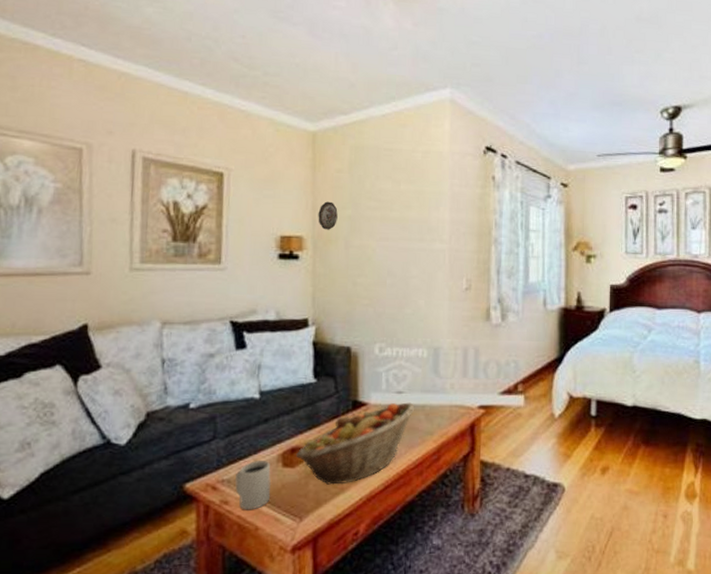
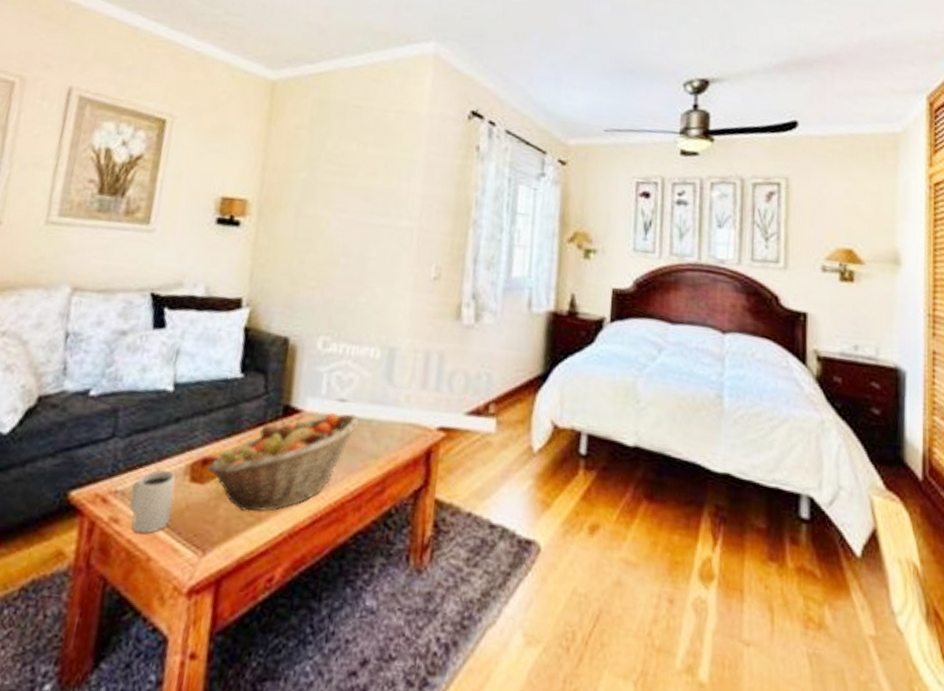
decorative plate: present [318,201,338,230] -> none [267,161,292,195]

